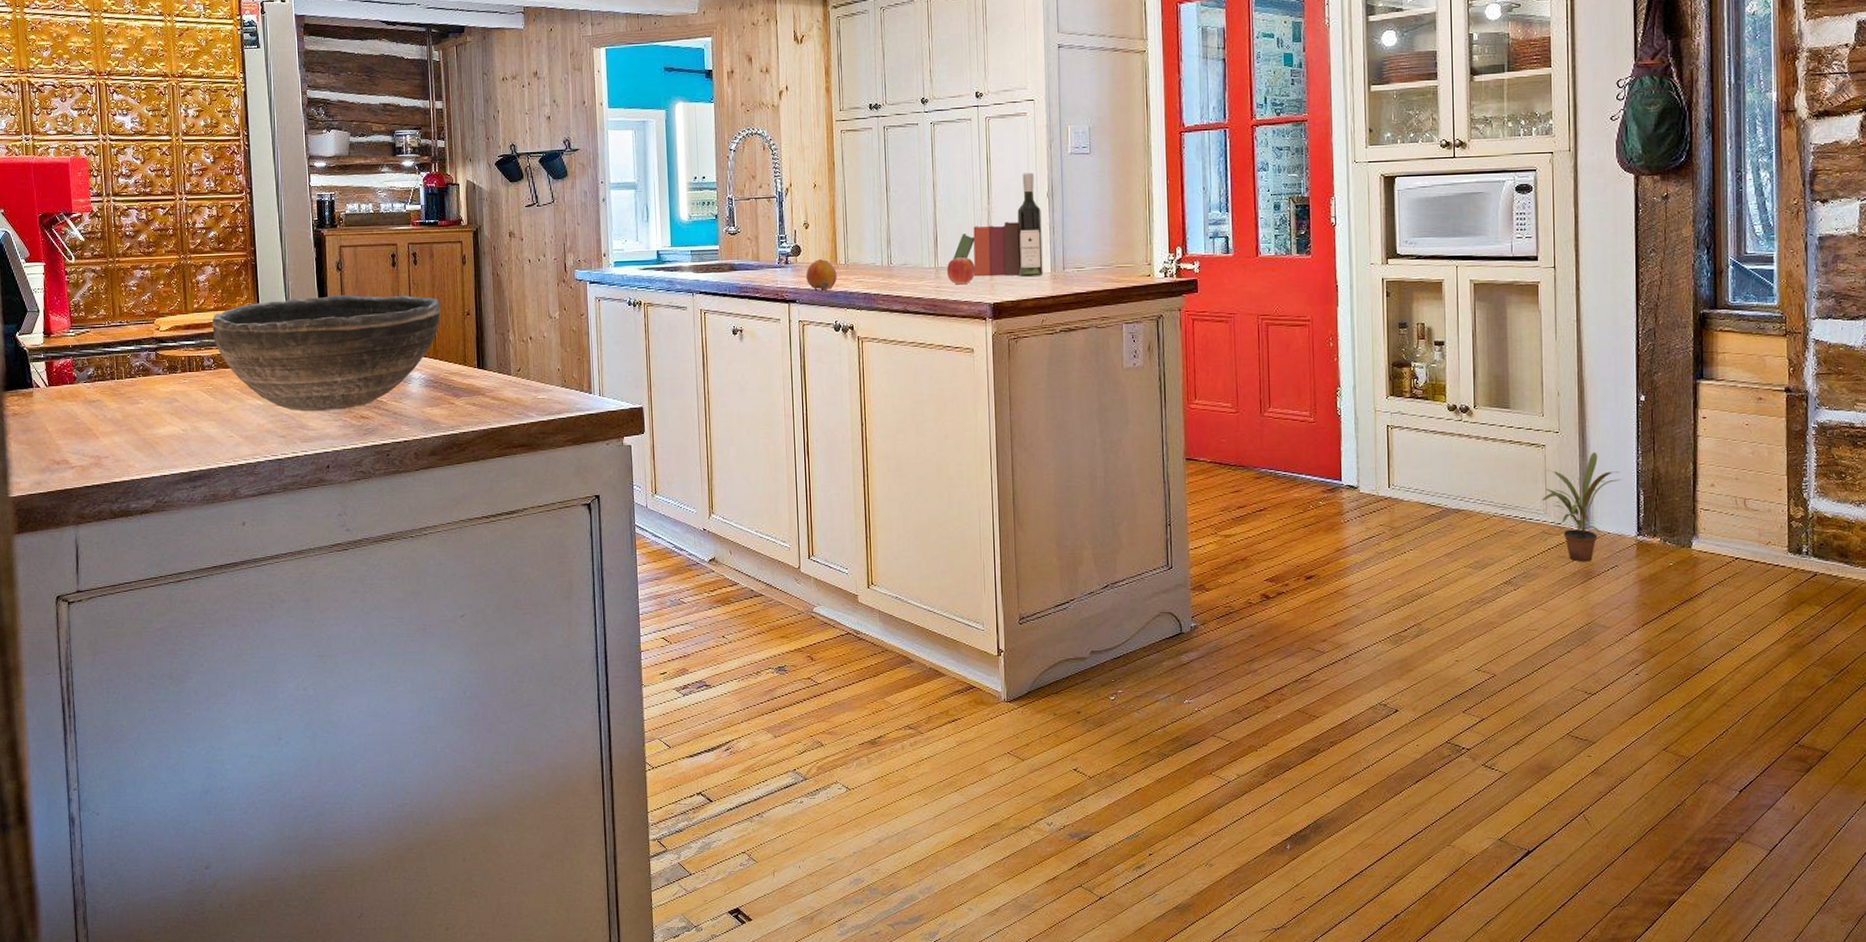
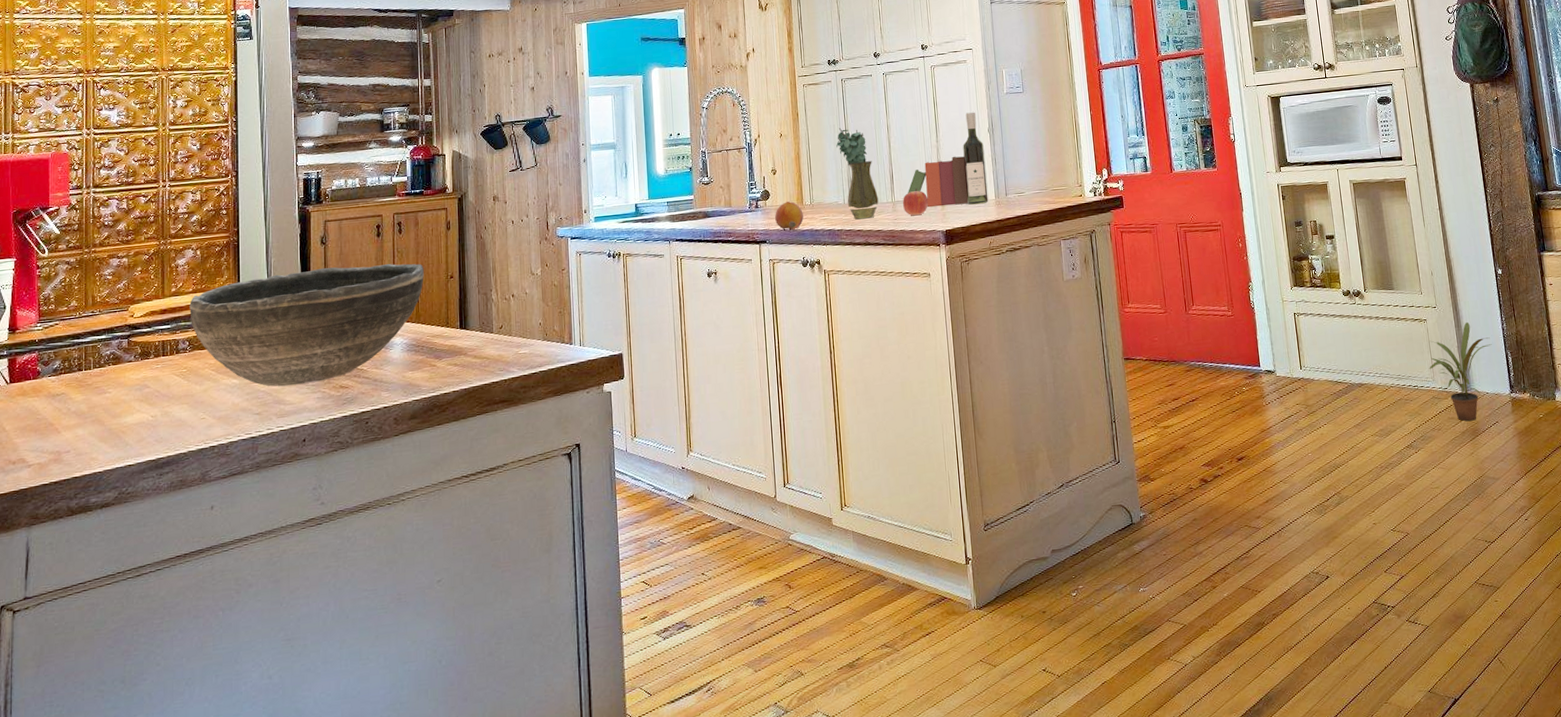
vase: none [875,181,920,284] -> present [836,127,879,220]

